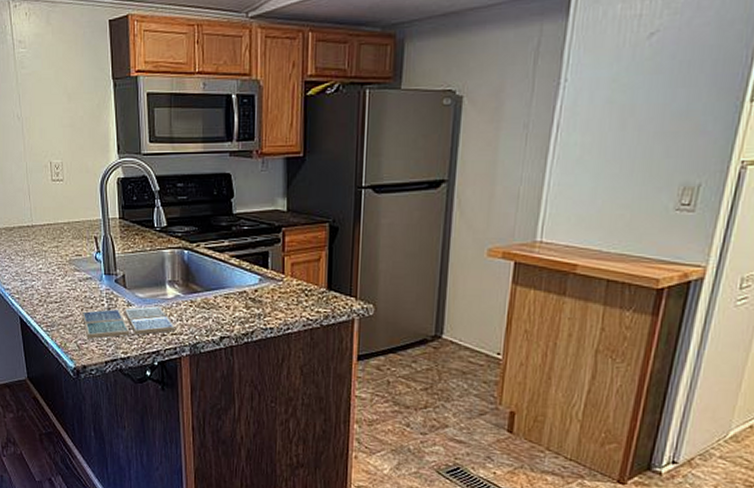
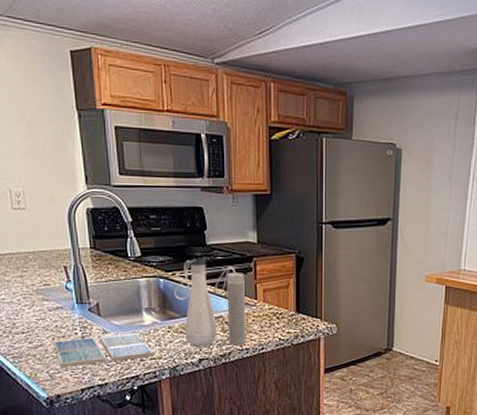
water bottle: none [197,227,272,324] -> present [173,257,246,347]

